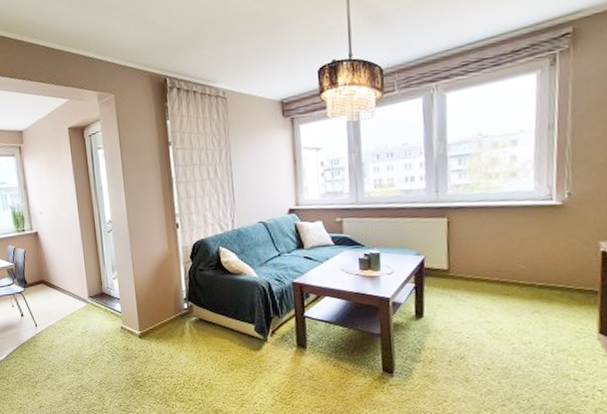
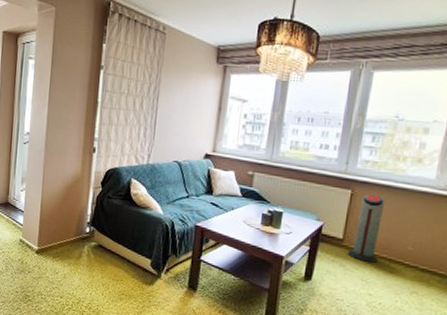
air purifier: none [456,217,490,289] -> present [348,194,385,263]

